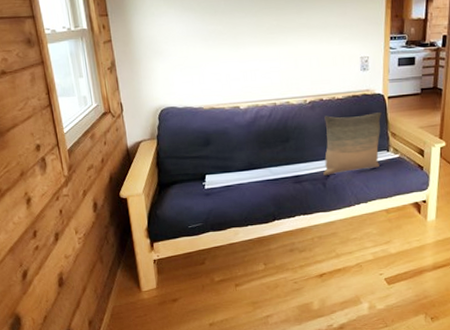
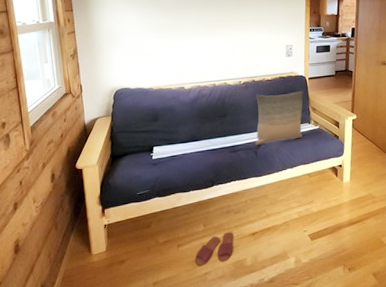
slippers: none [255,273,298,308] -> present [195,232,234,266]

